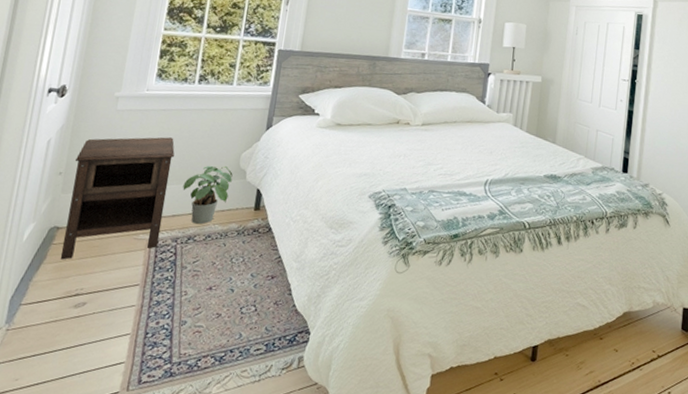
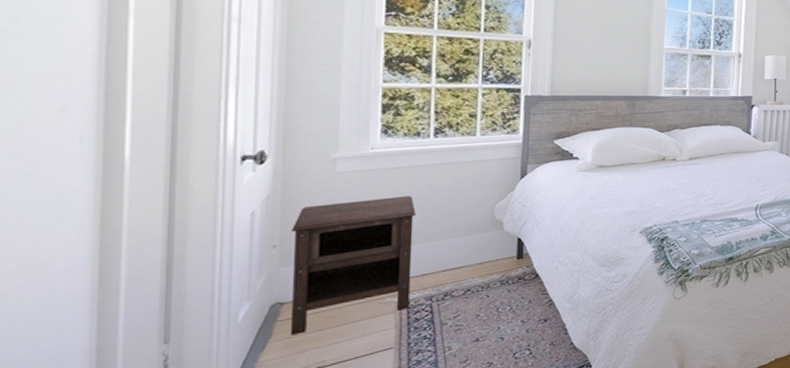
potted plant: present [183,165,233,225] -> none [431,219,488,280]

